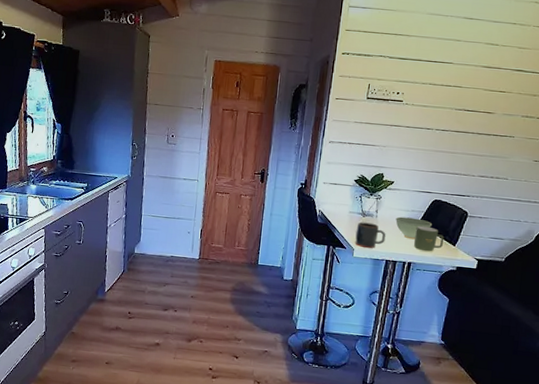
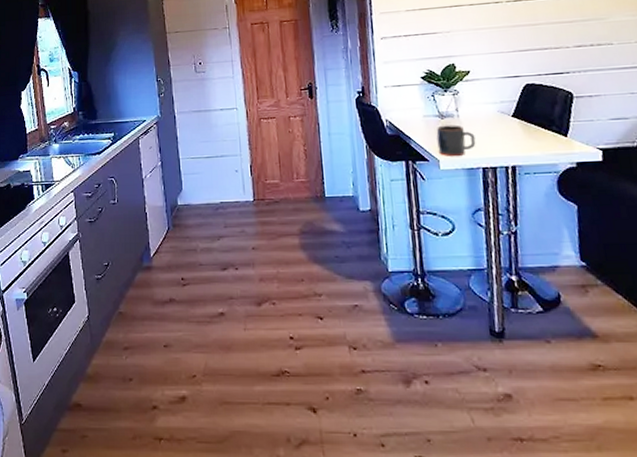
bowl: present [395,216,432,240] -> none [482,110,530,138]
mug: present [414,225,445,253] -> none [511,118,552,151]

